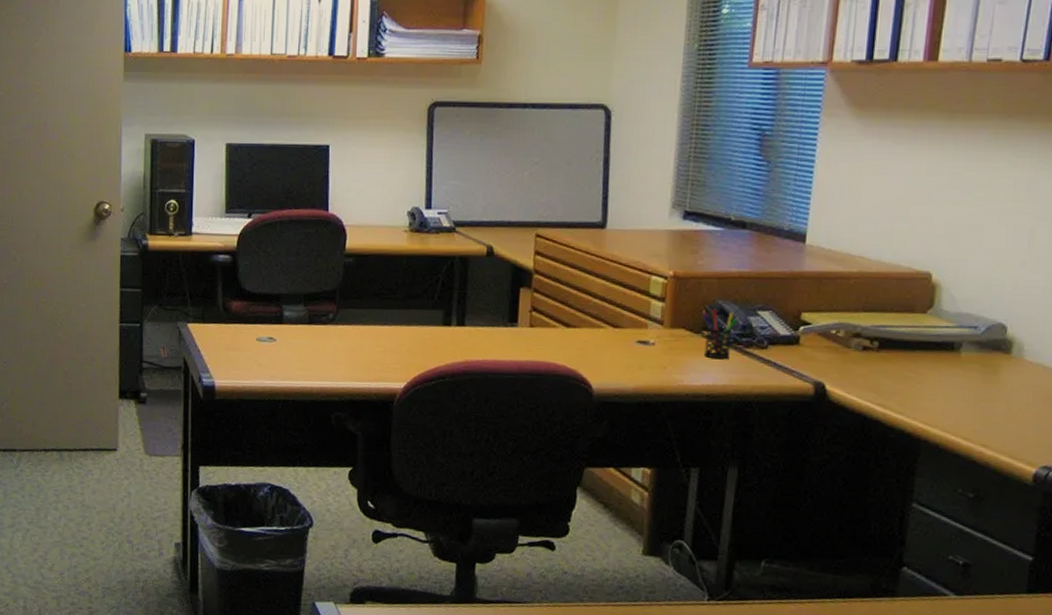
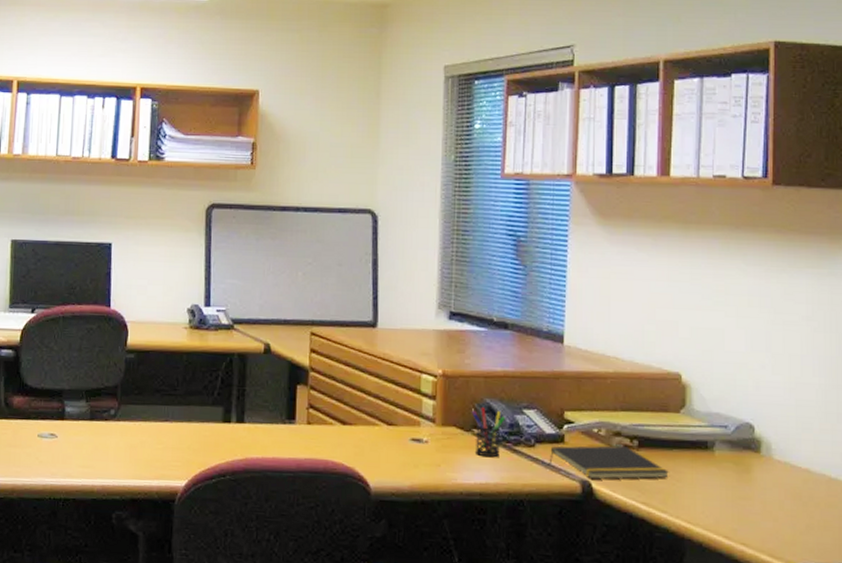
notepad: none [781,347,911,381] -> present [549,445,670,479]

